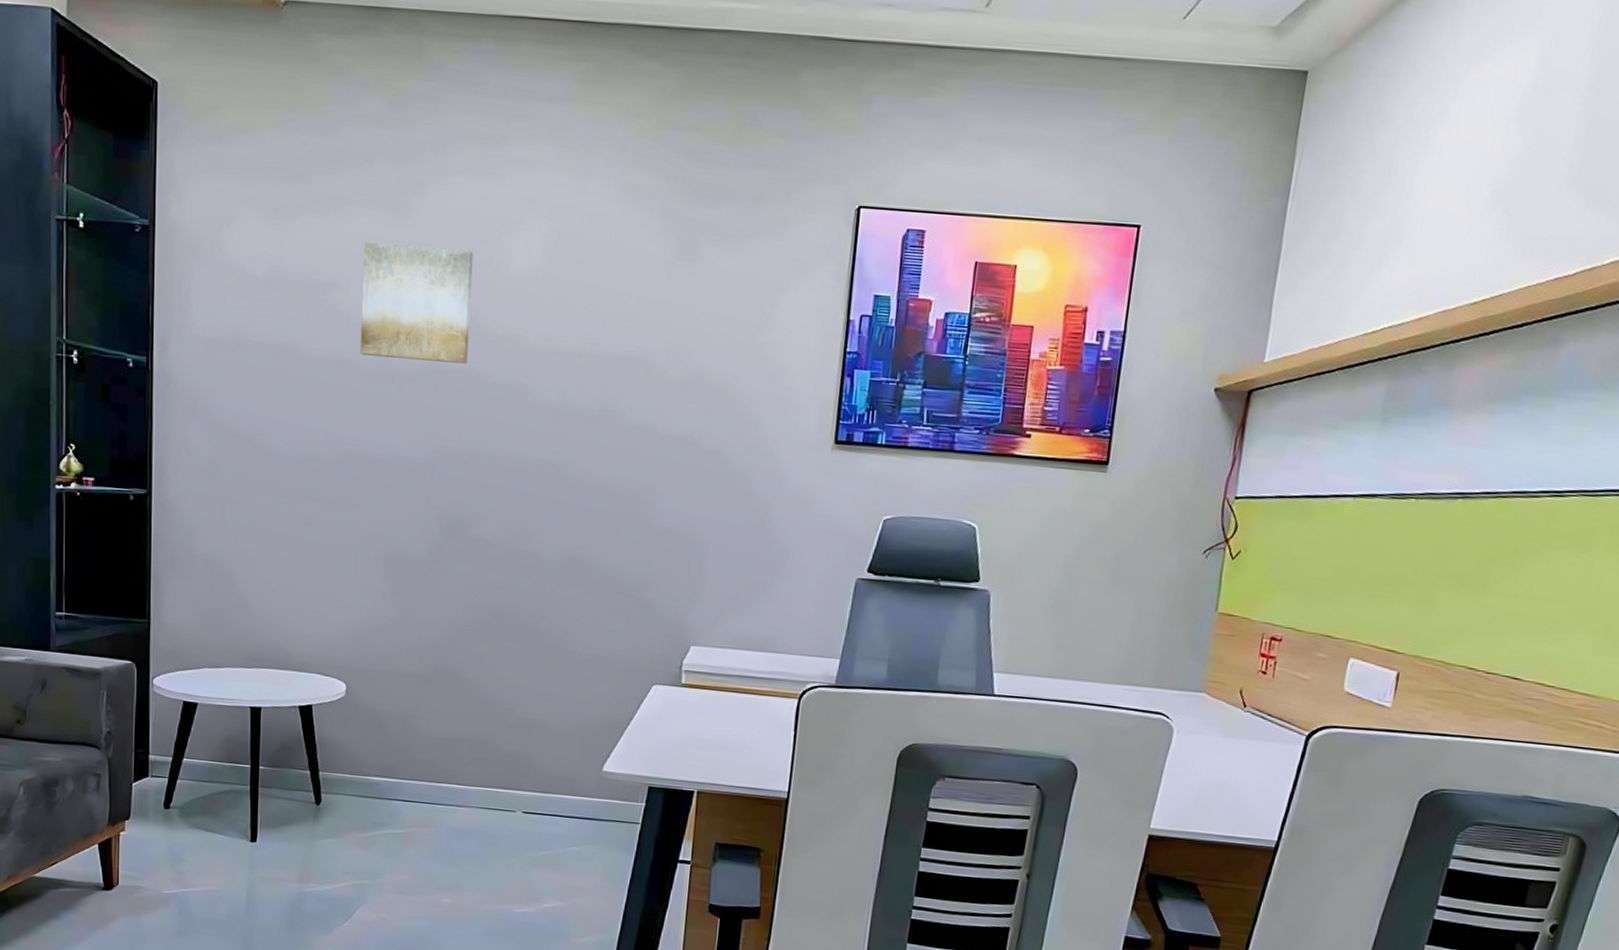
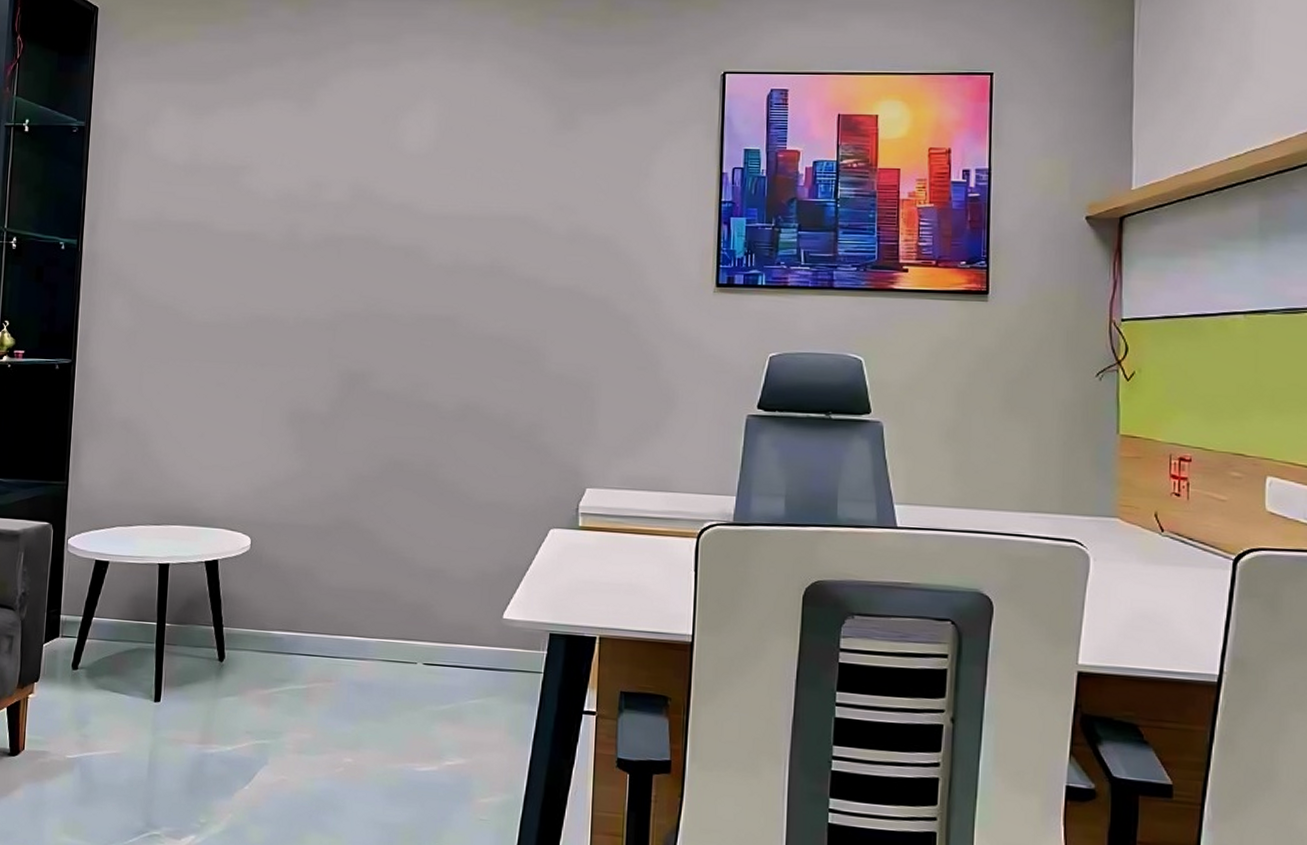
wall art: present [359,242,474,364] -> none [268,129,372,231]

